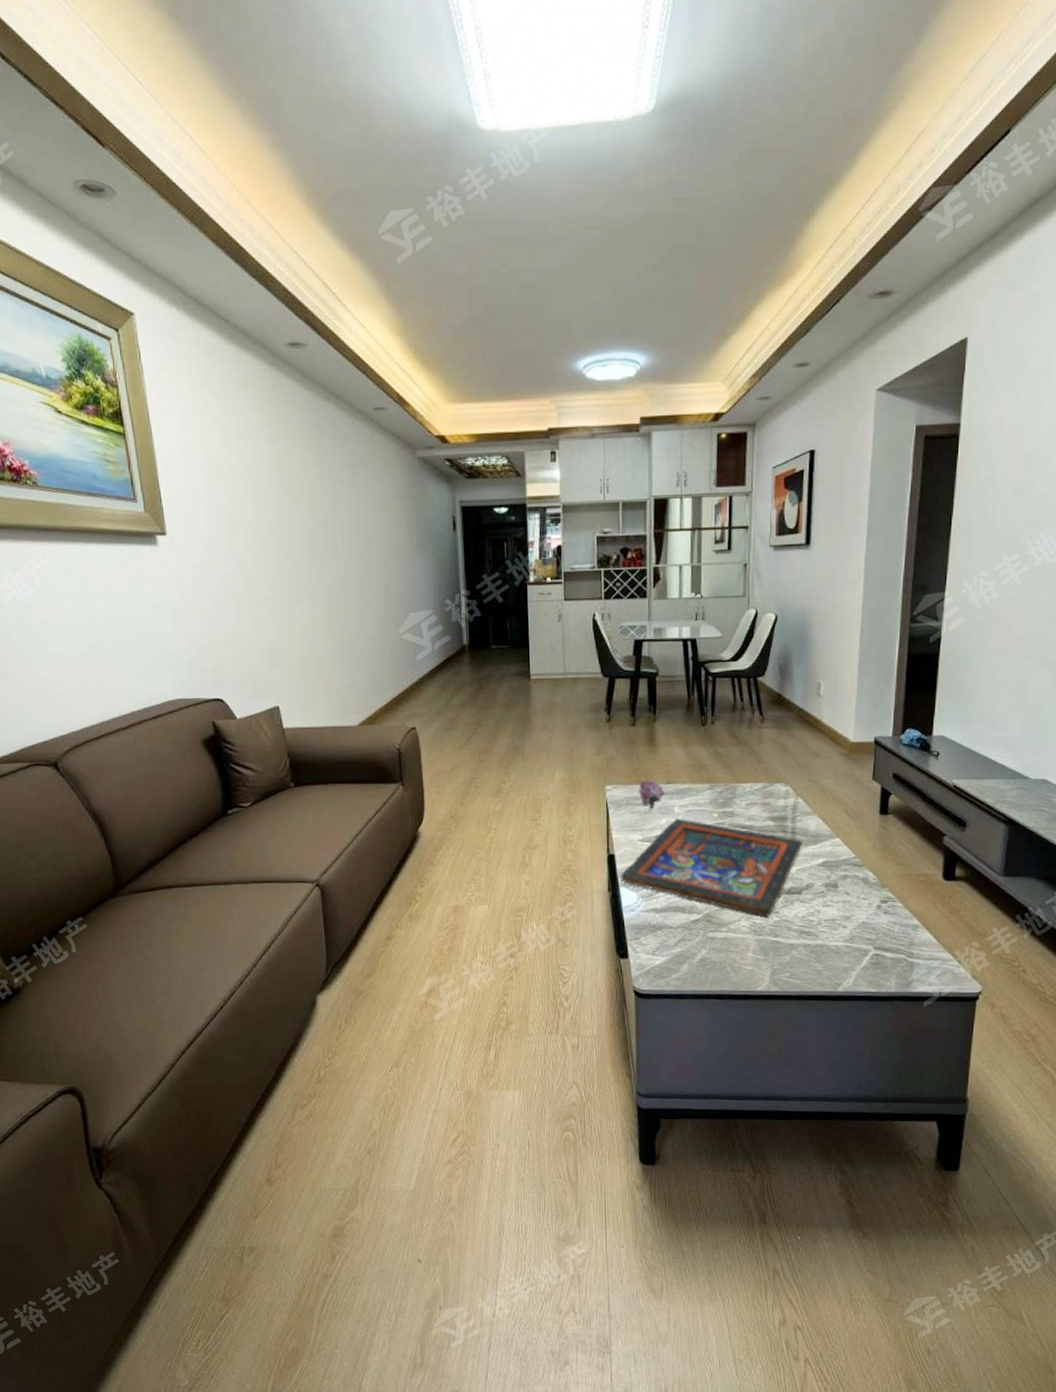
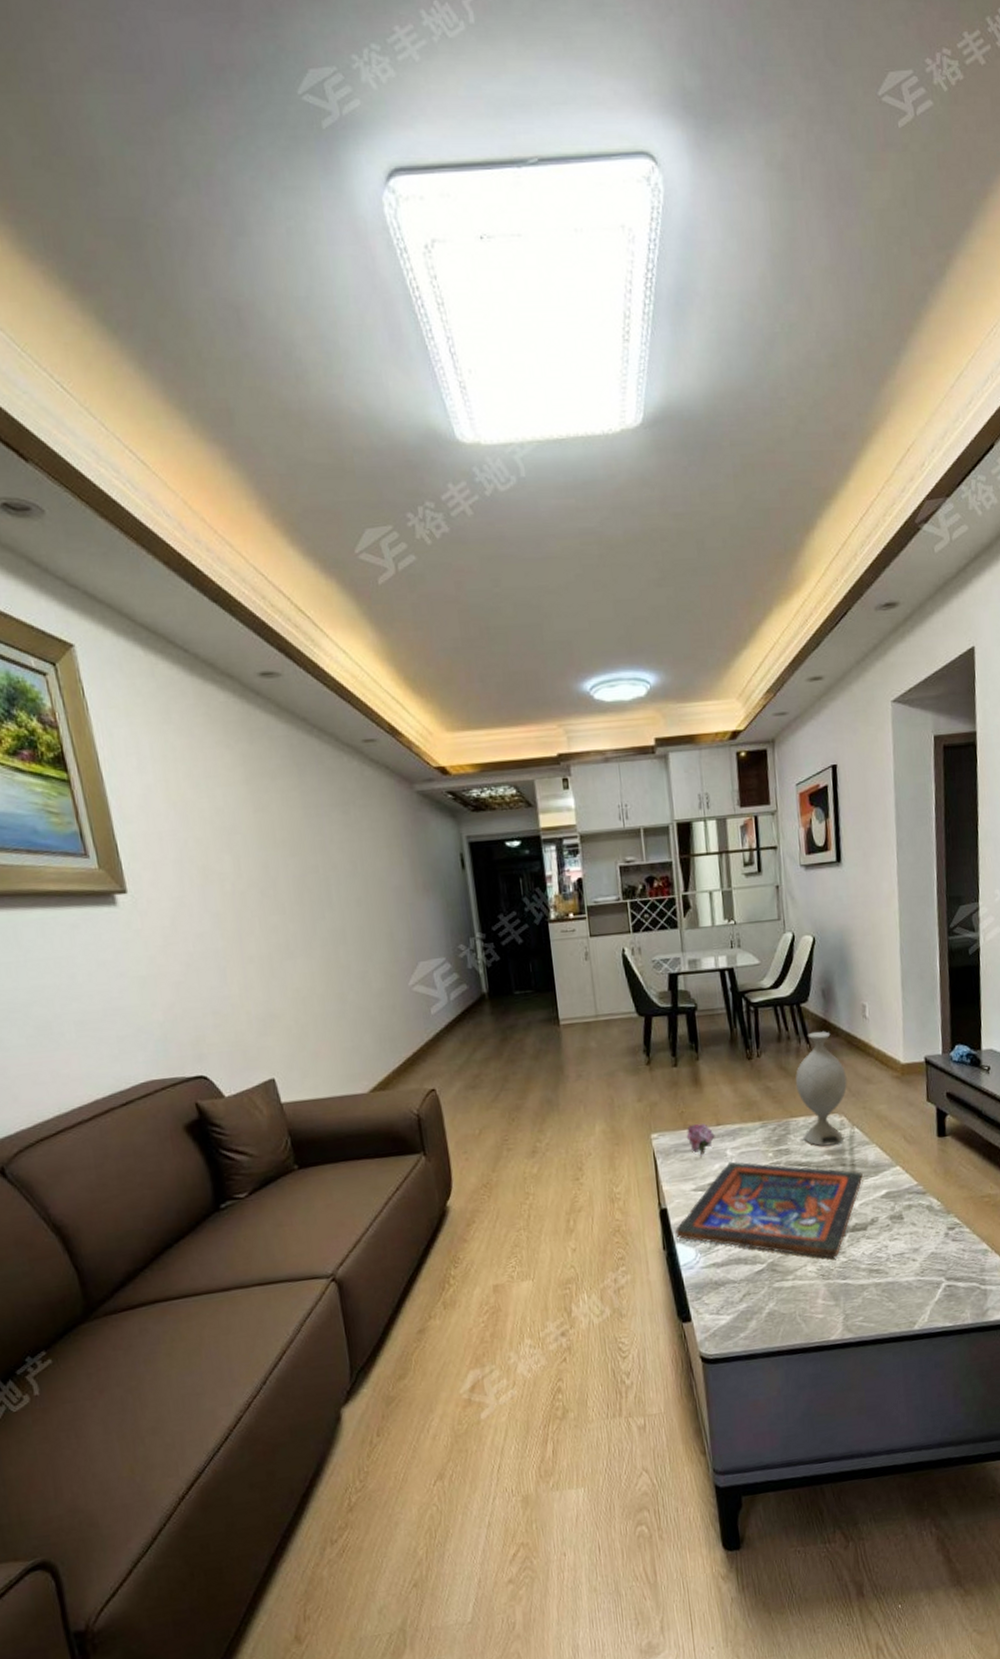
decorative vase: none [745,704,796,812] -> present [795,1031,847,1146]

